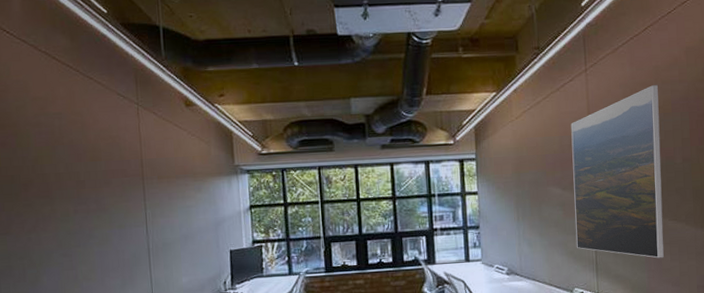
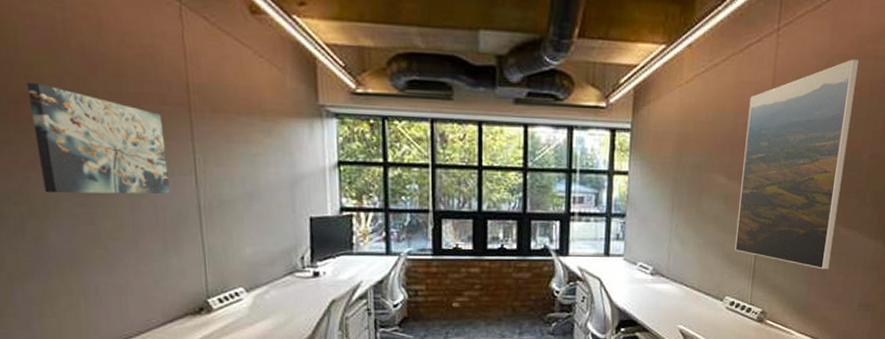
wall art: none [33,170,128,249] -> present [26,82,170,195]

